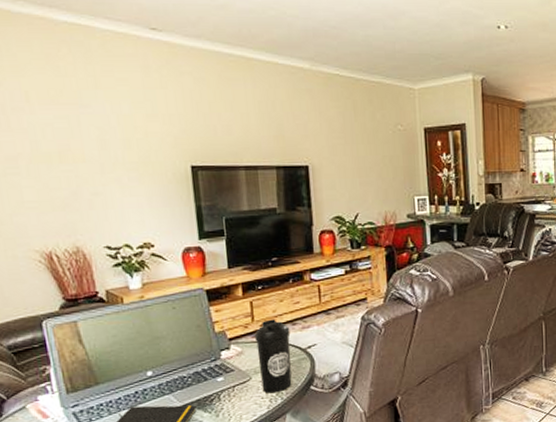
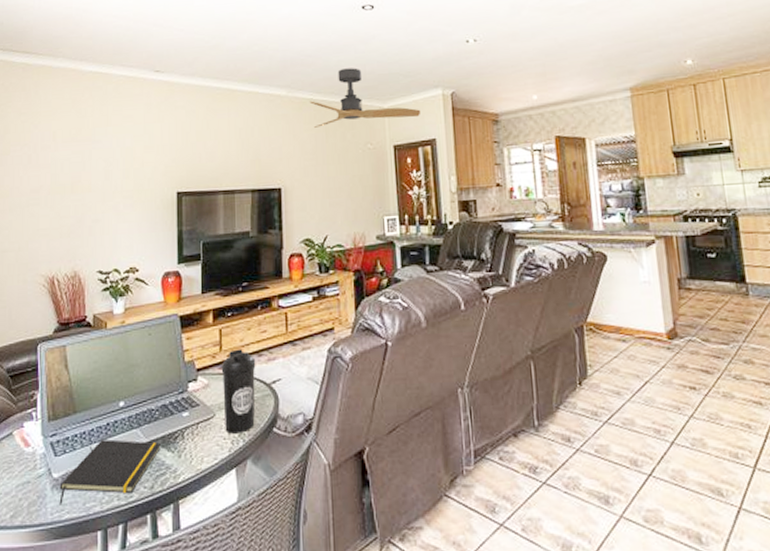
ceiling fan: none [335,45,452,105] -> present [309,68,421,128]

